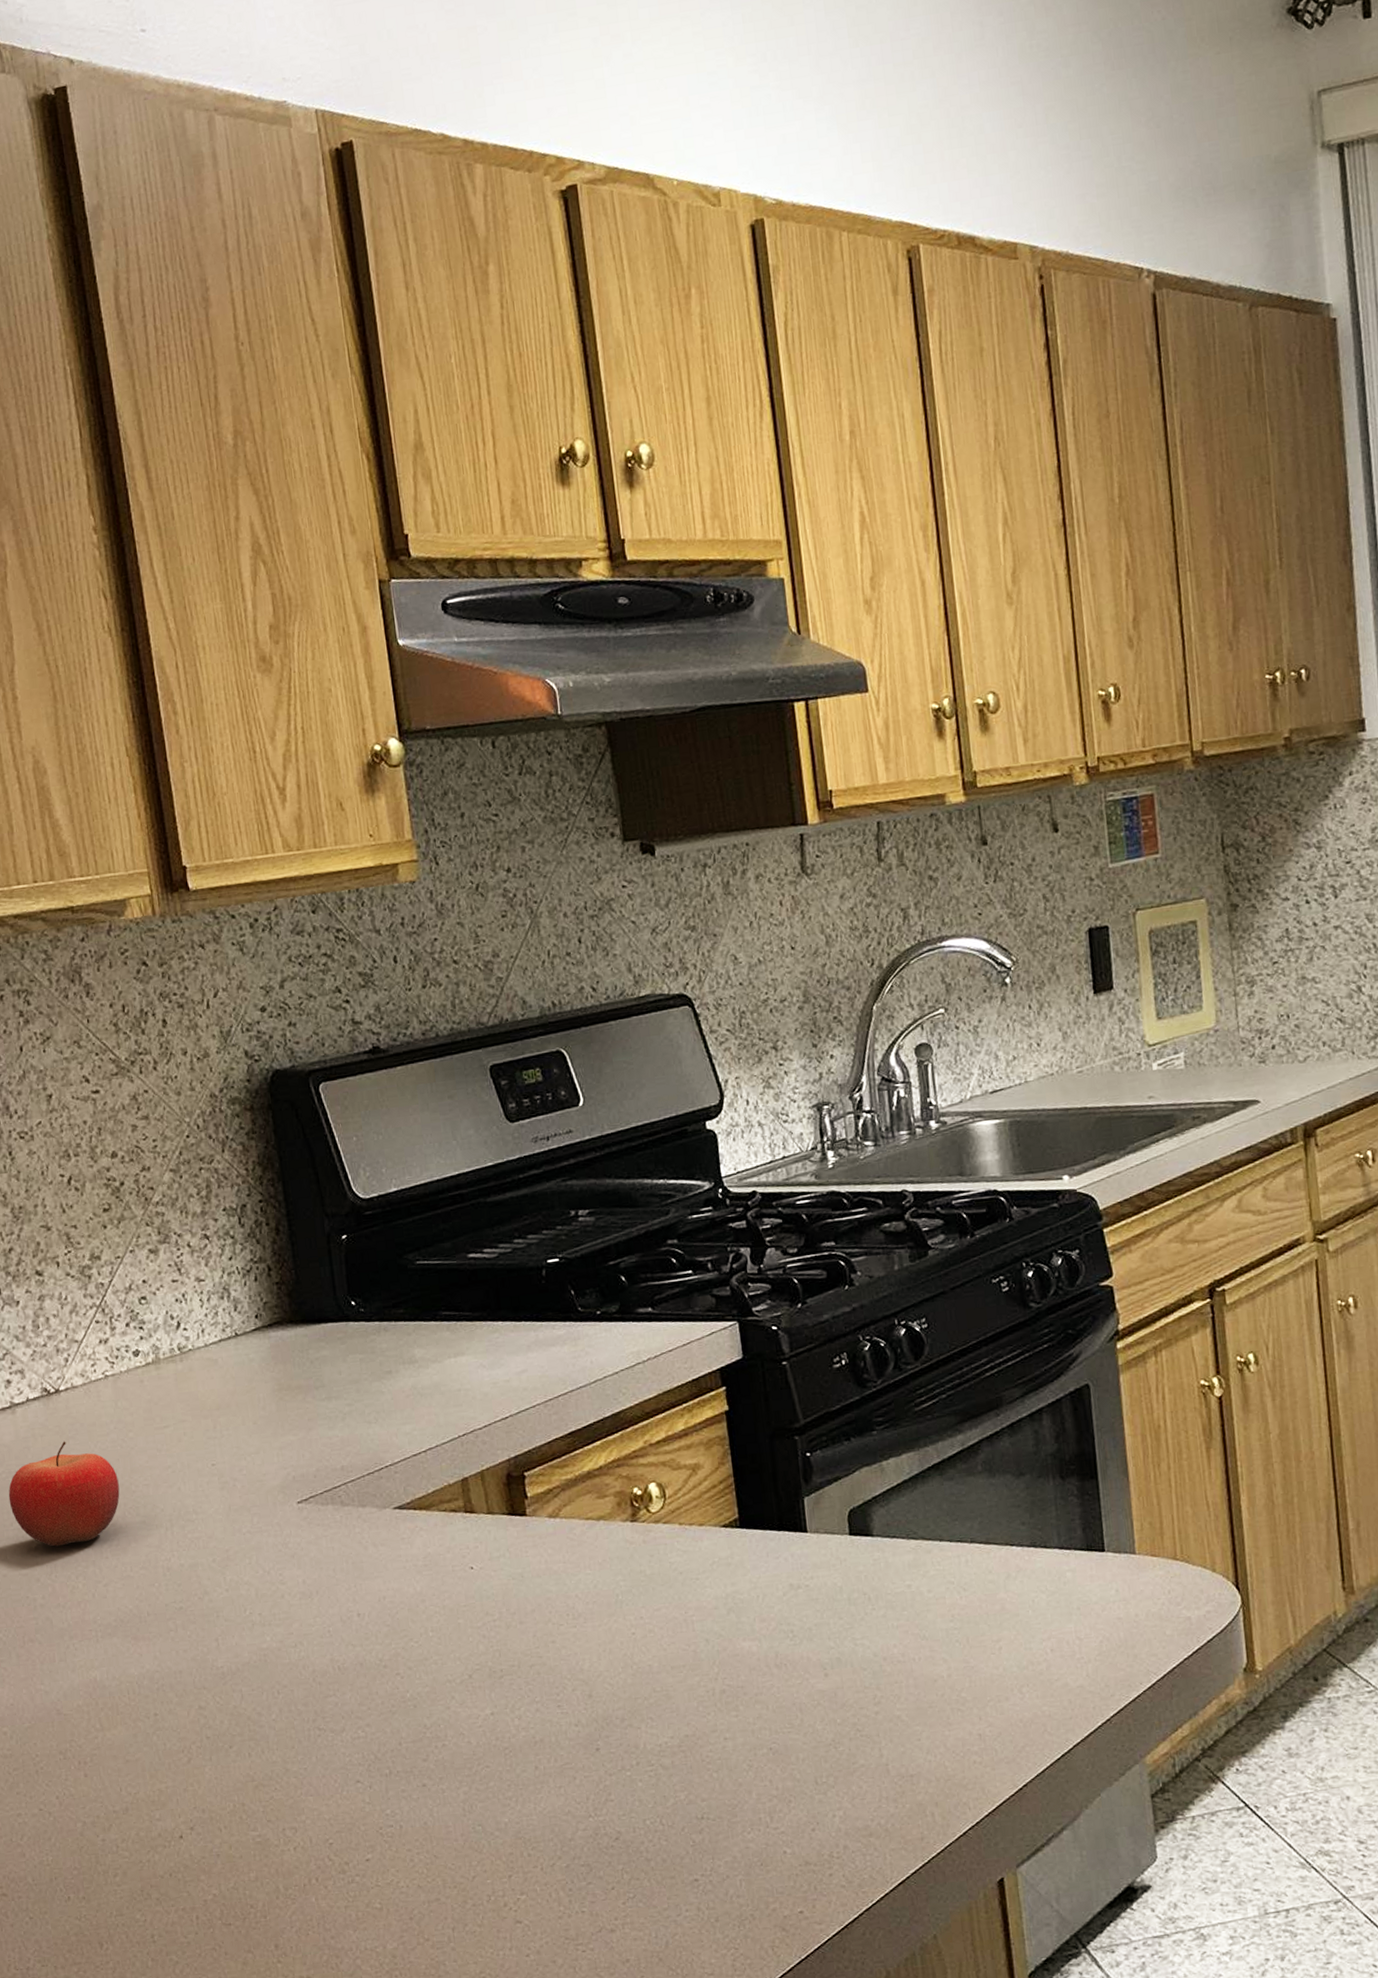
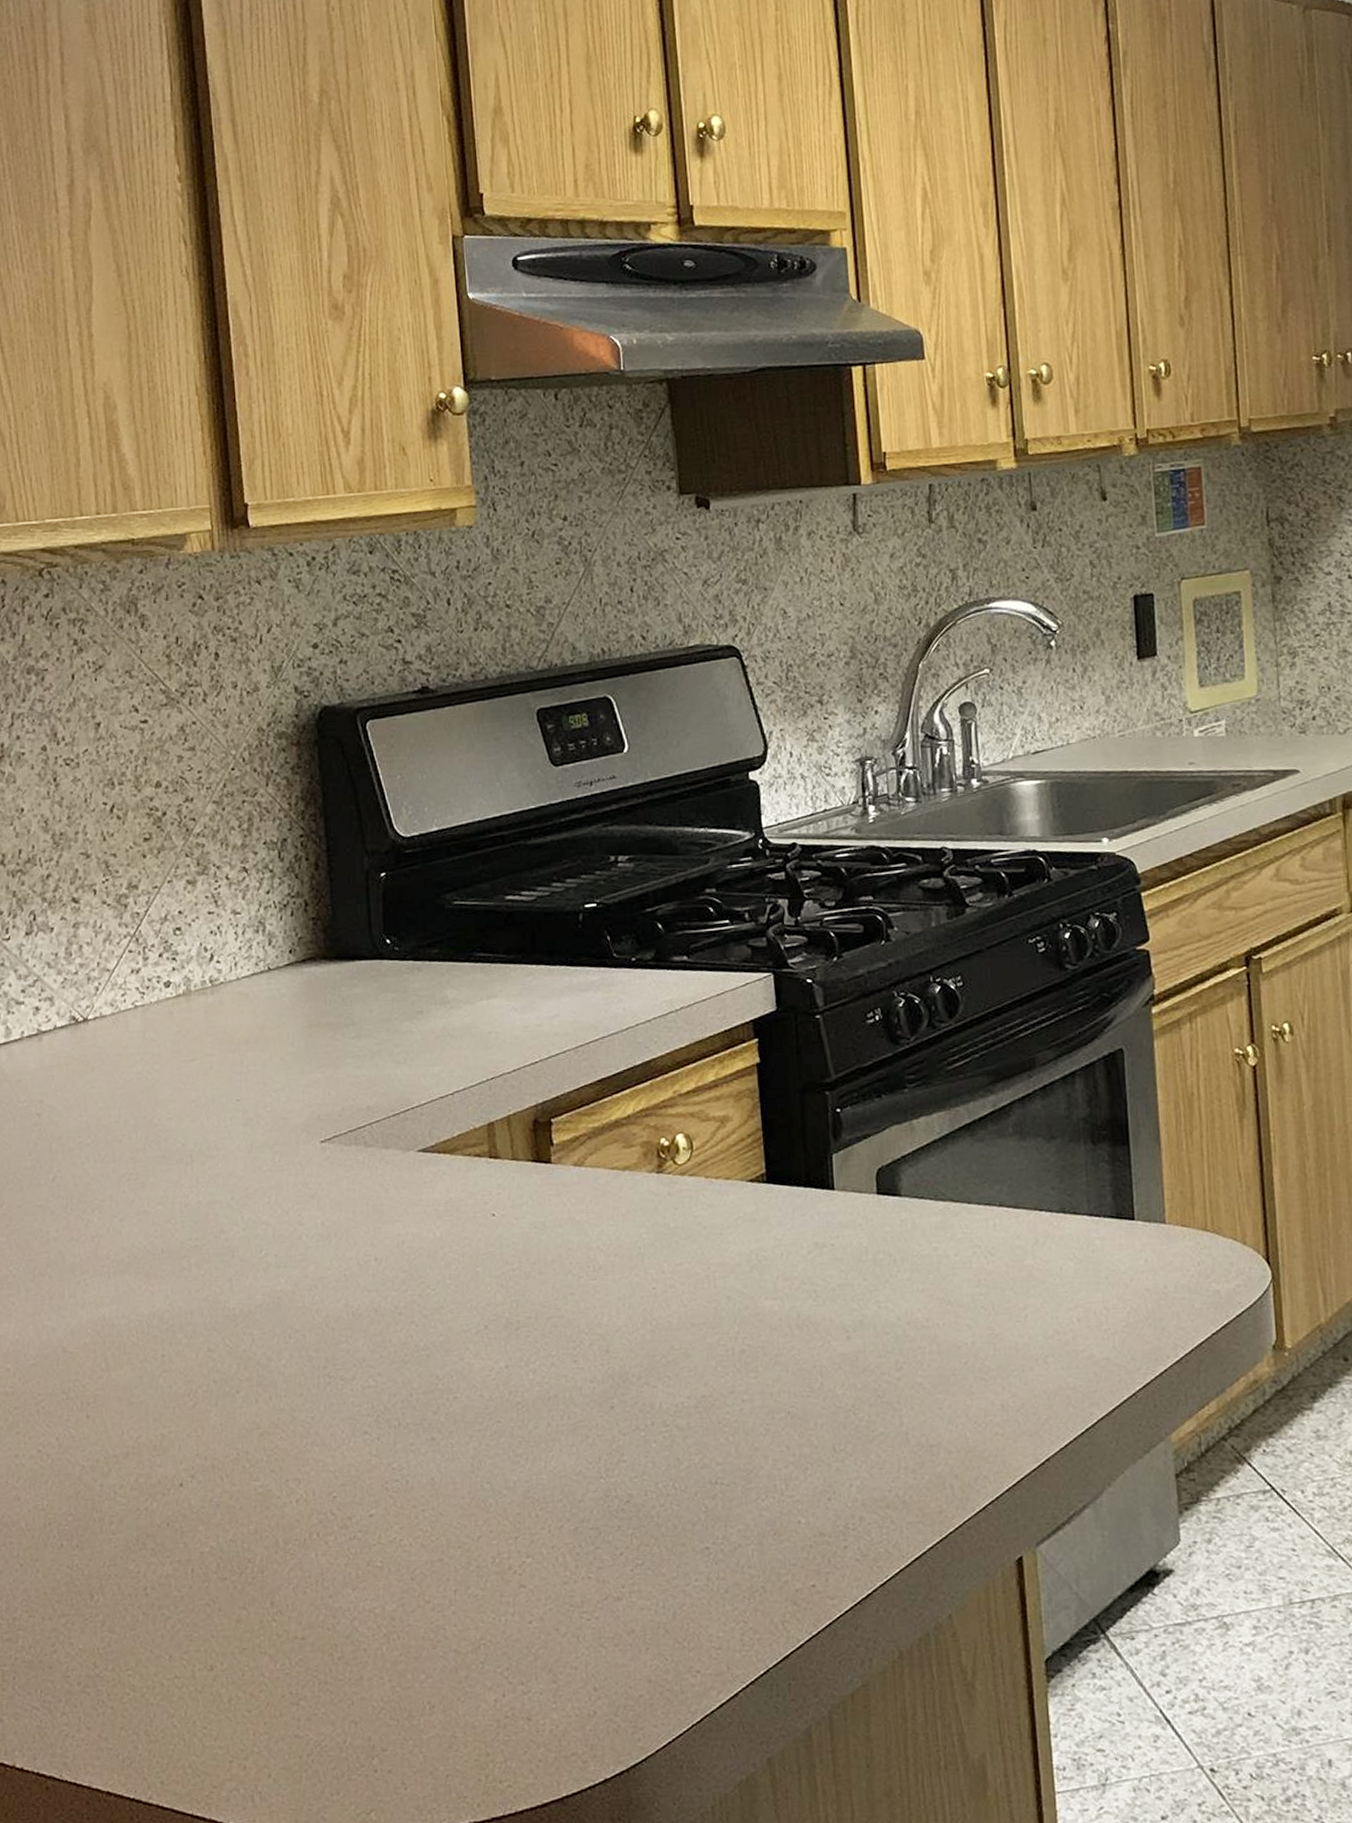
fruit: present [8,1441,120,1547] -> none [29,1071,142,1179]

